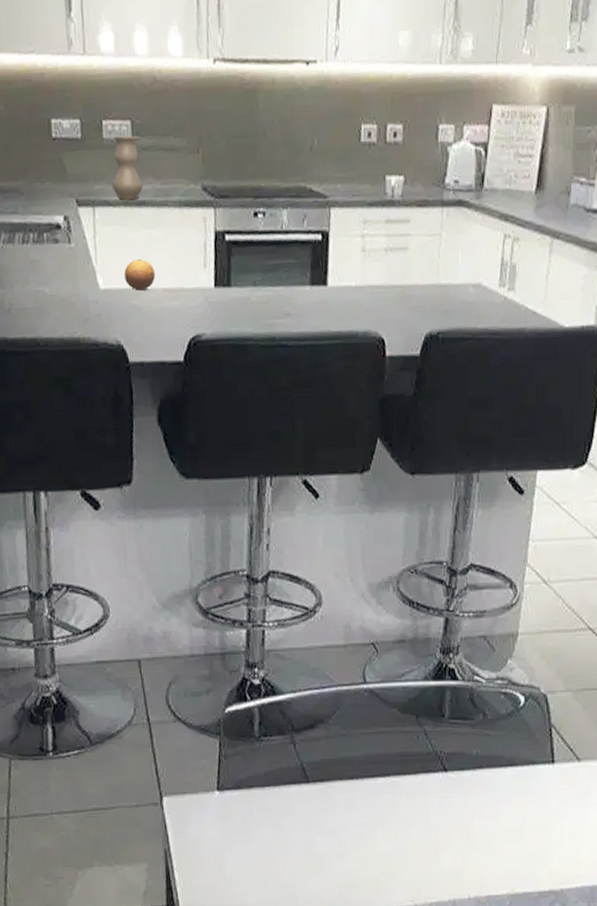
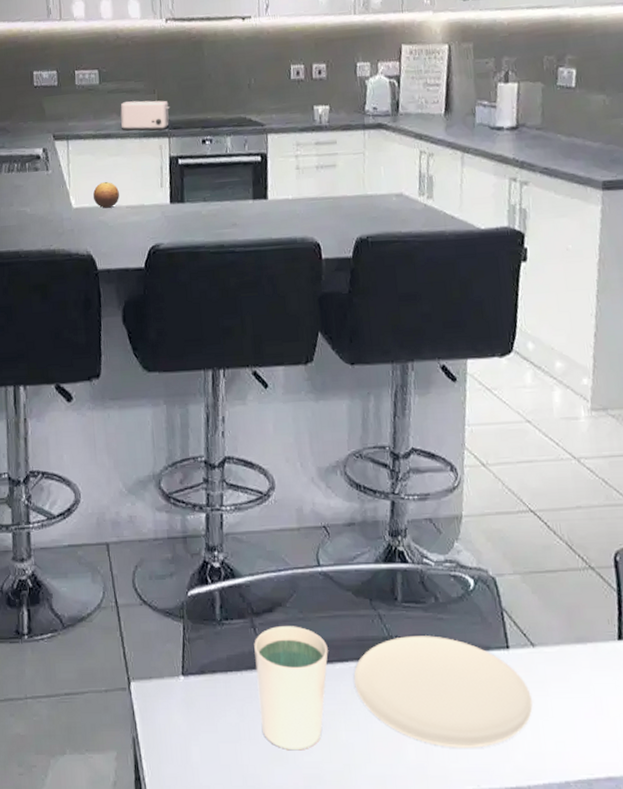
vase: present [111,135,143,201] -> none [82,81,109,134]
toaster: none [157,161,217,200] -> present [120,100,170,131]
cup: none [293,742,370,860] -> present [254,626,328,751]
plate: none [395,751,573,856] -> present [353,636,533,748]

